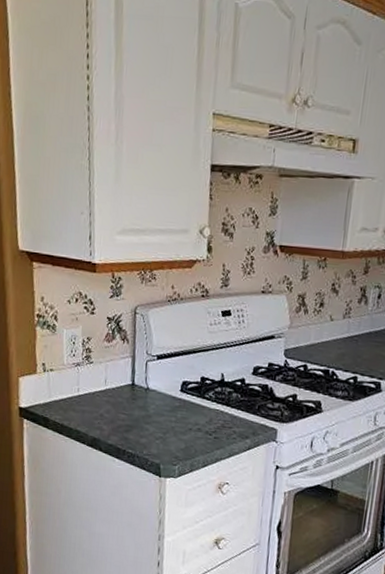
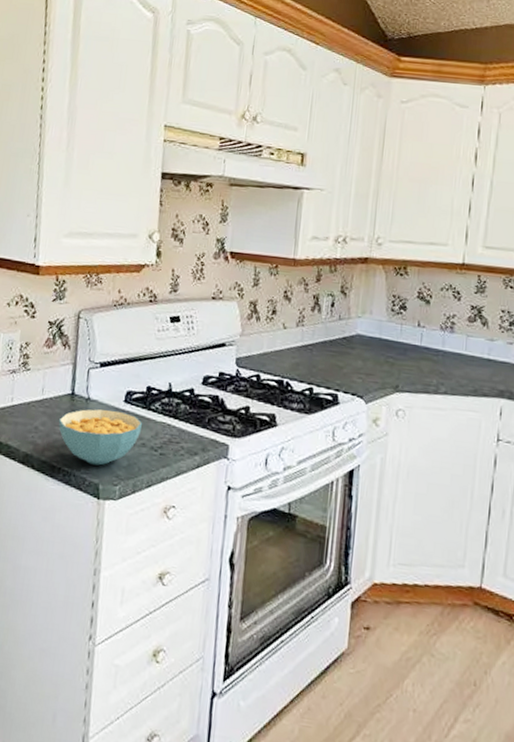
cereal bowl: none [121,397,197,448] -> present [58,409,142,466]

